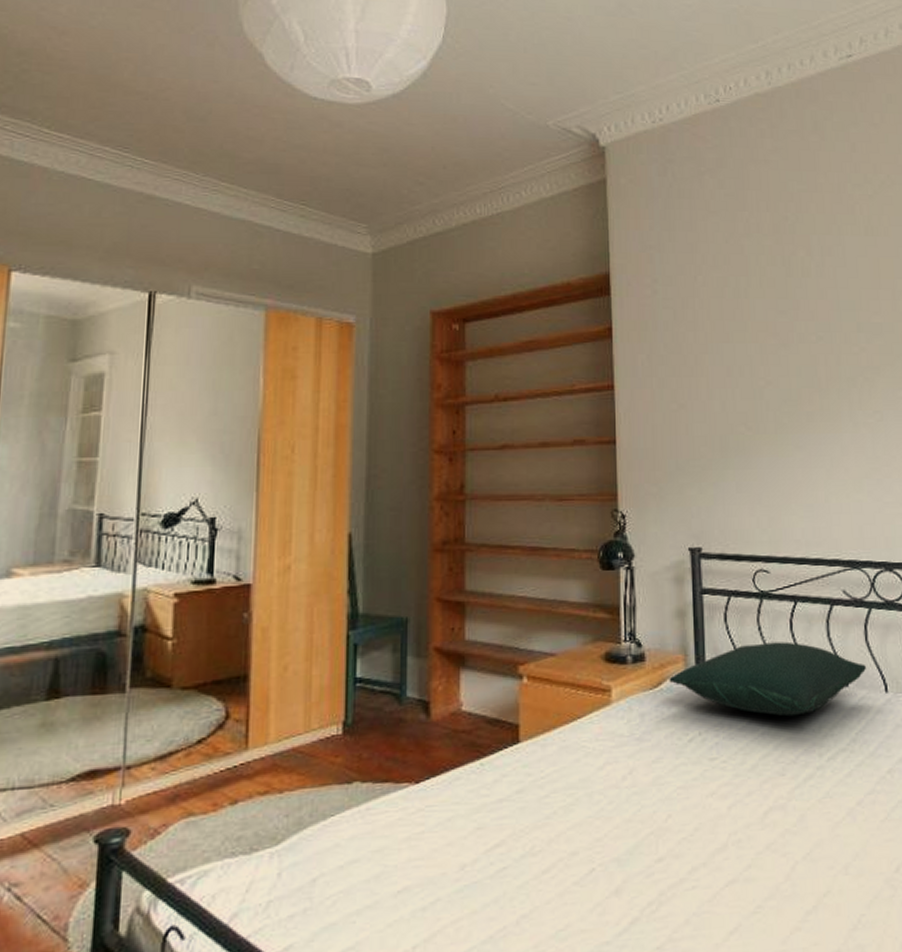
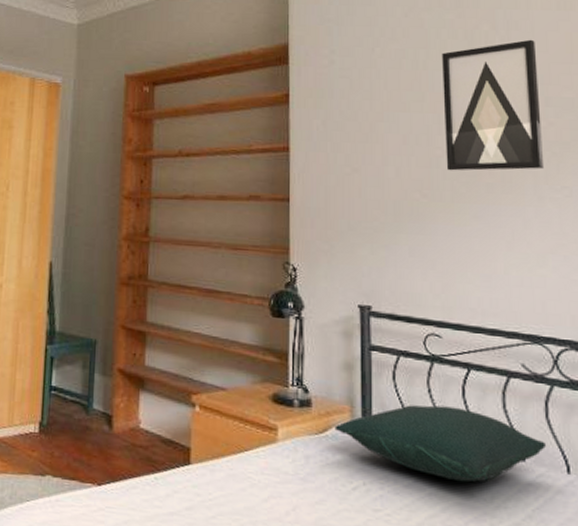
wall art: none [762,265,858,401] -> present [442,39,545,171]

